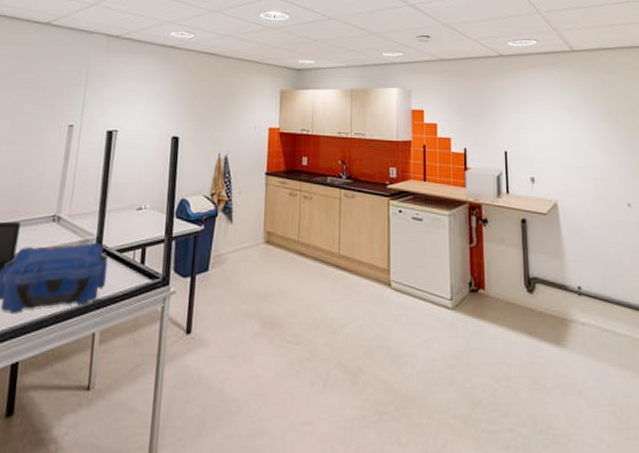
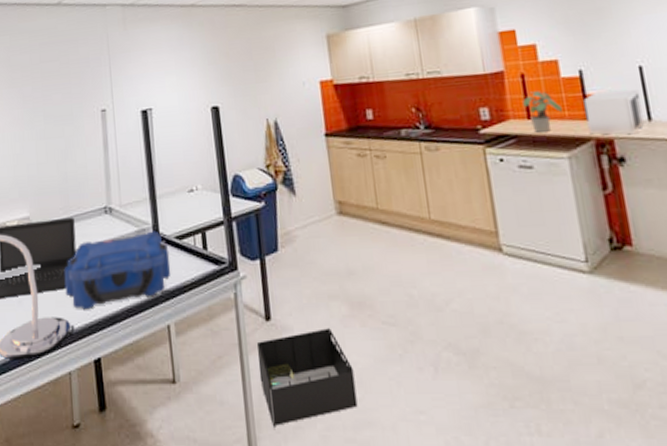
storage bin: none [171,344,256,437] -> present [257,328,358,429]
potted plant: none [422,160,450,194] -> present [523,91,563,134]

